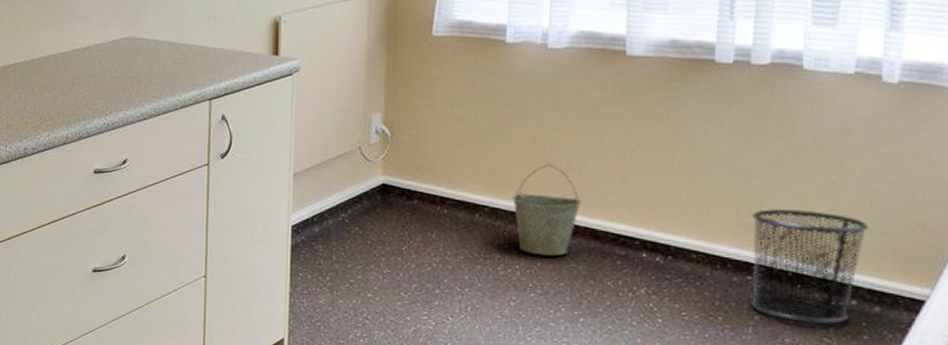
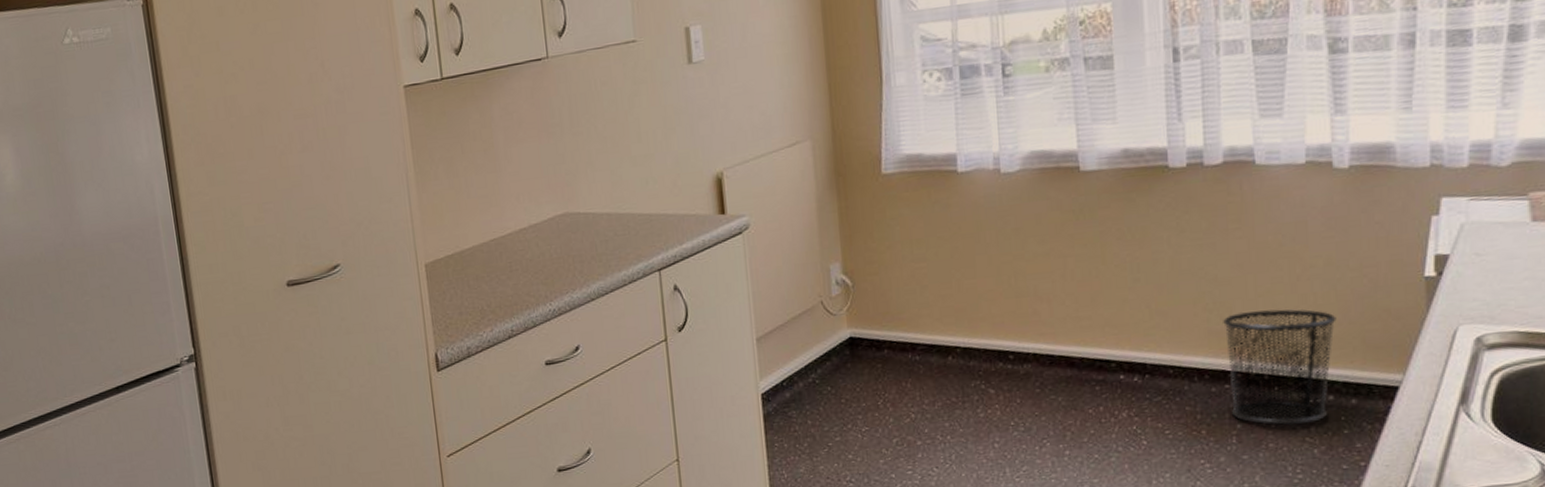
bucket: present [513,164,582,256] -> none [984,294,1053,392]

